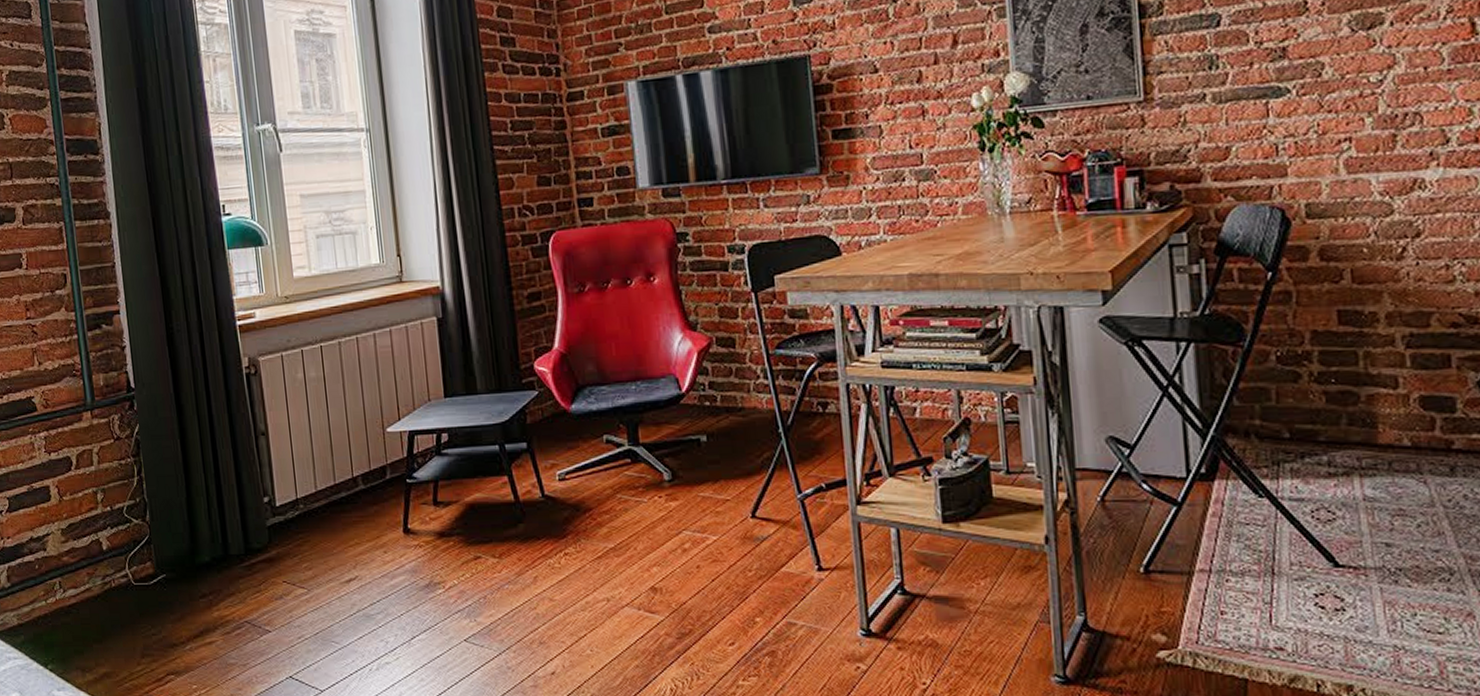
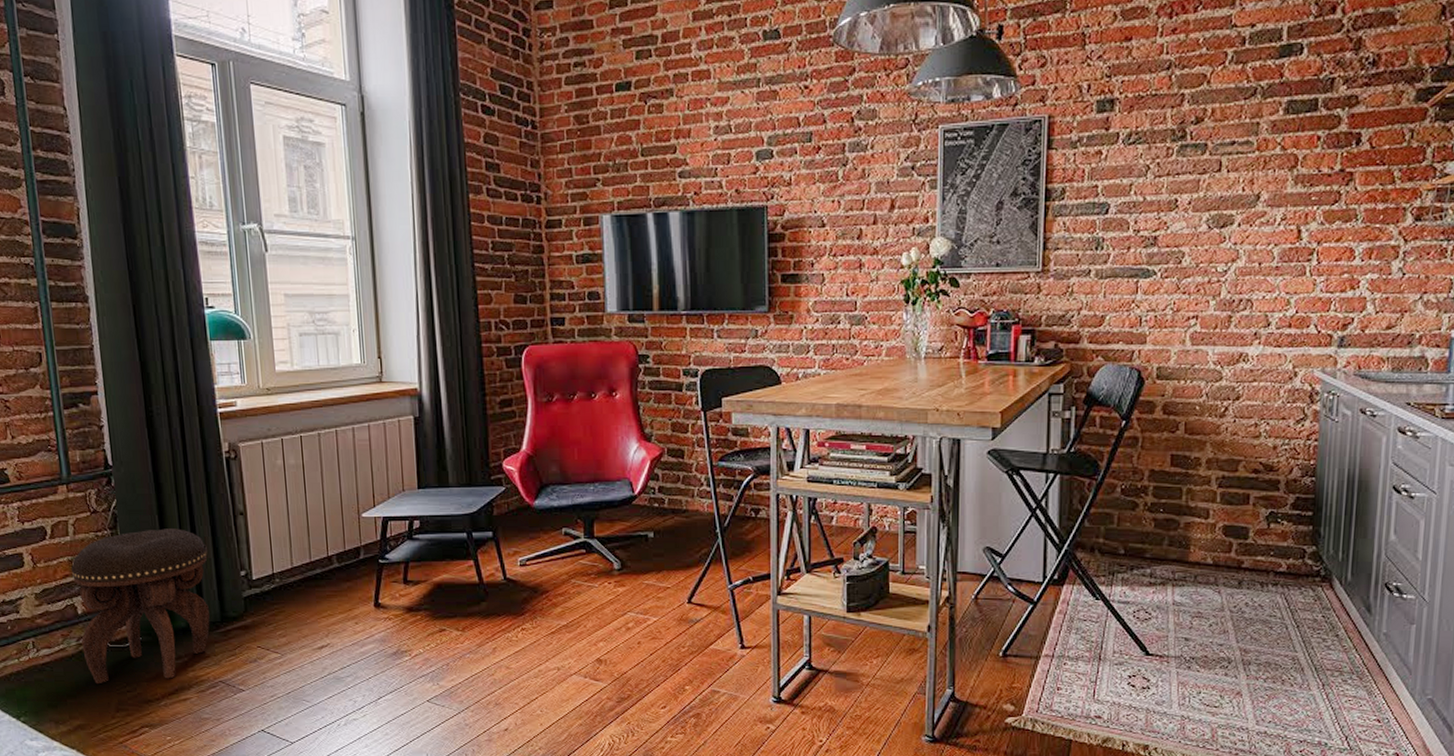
footstool: none [96,453,234,627] -> present [71,529,210,684]

